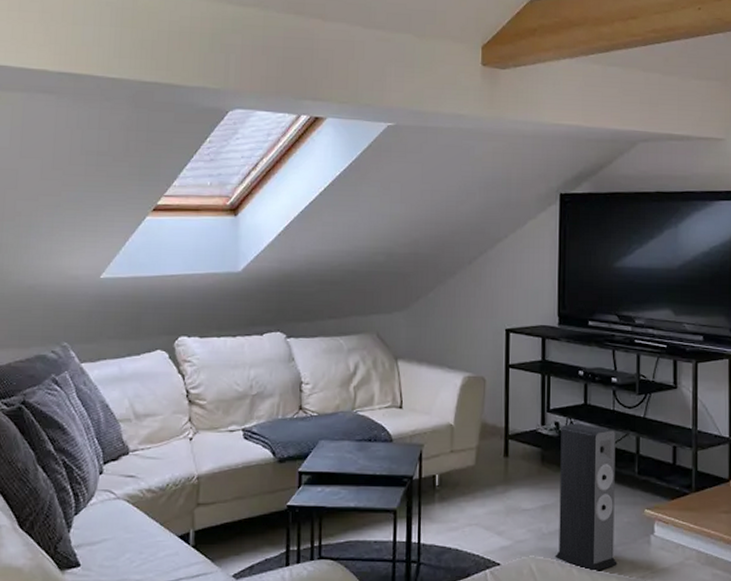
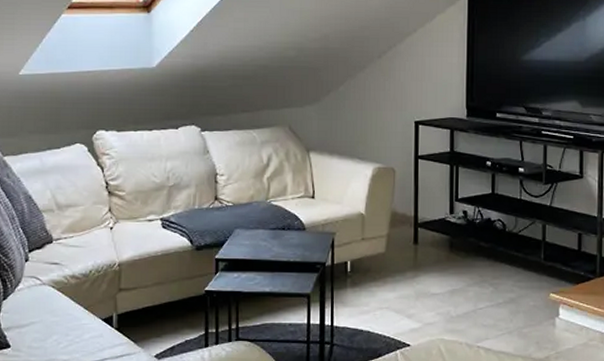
speaker: present [555,423,617,571] -> none [463,212,523,352]

